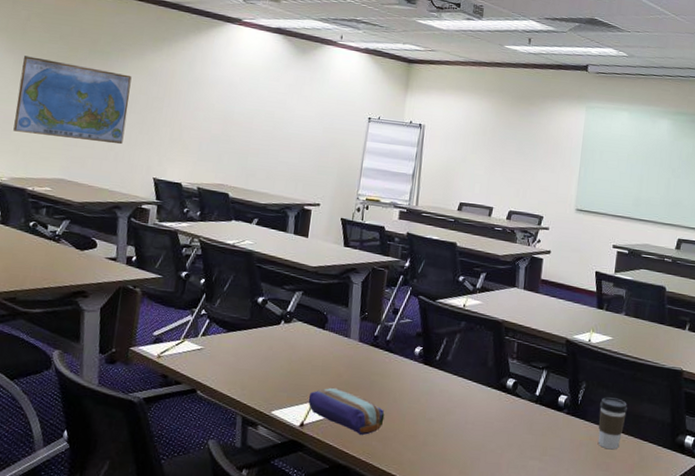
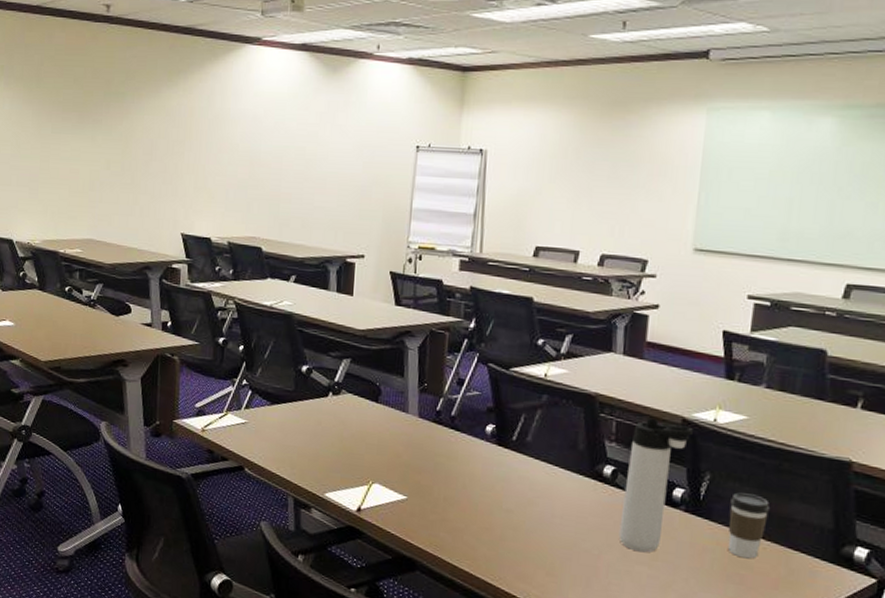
world map: present [13,55,132,145] -> none [39,105,149,198]
pencil case: present [308,387,385,435] -> none [364,469,453,525]
thermos bottle: none [517,339,575,450] -> present [618,417,694,553]

